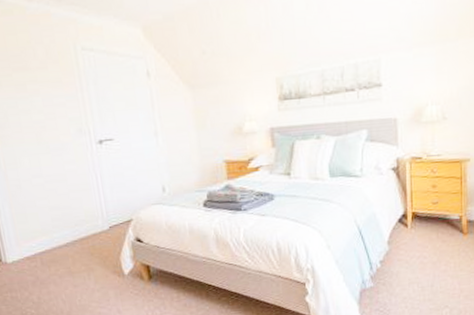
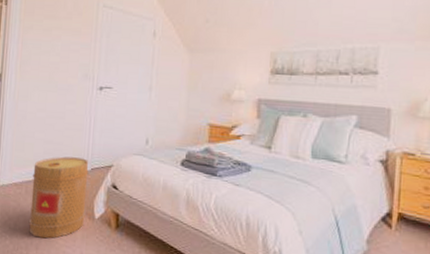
basket: none [43,218,114,306] -> present [28,156,89,239]

